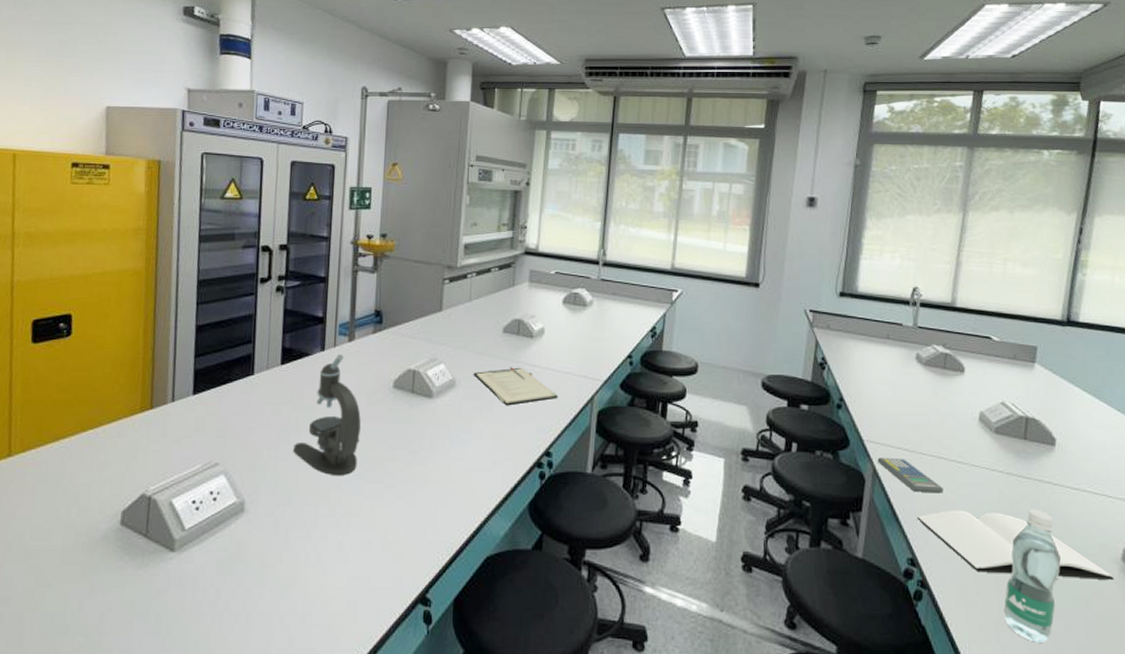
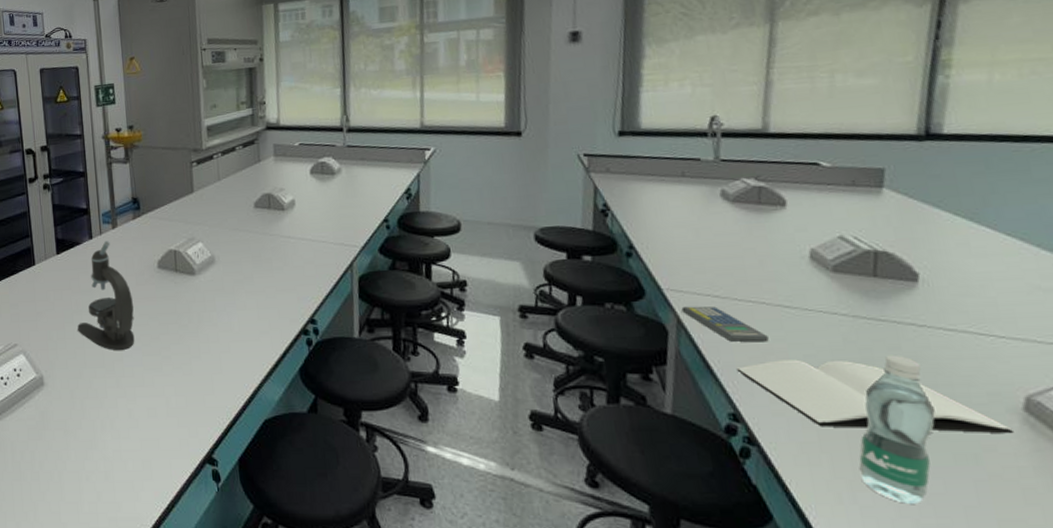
clipboard: present [473,367,558,405] -> none [230,240,316,277]

